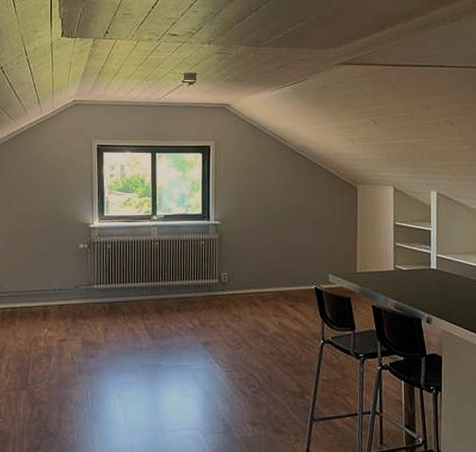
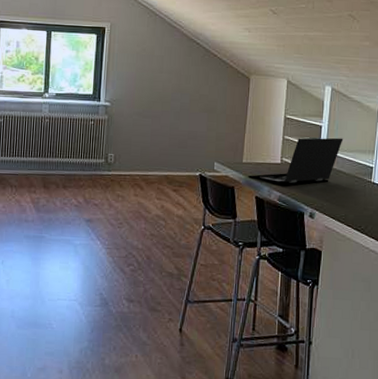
laptop: none [363,241,453,292] -> present [248,137,344,185]

